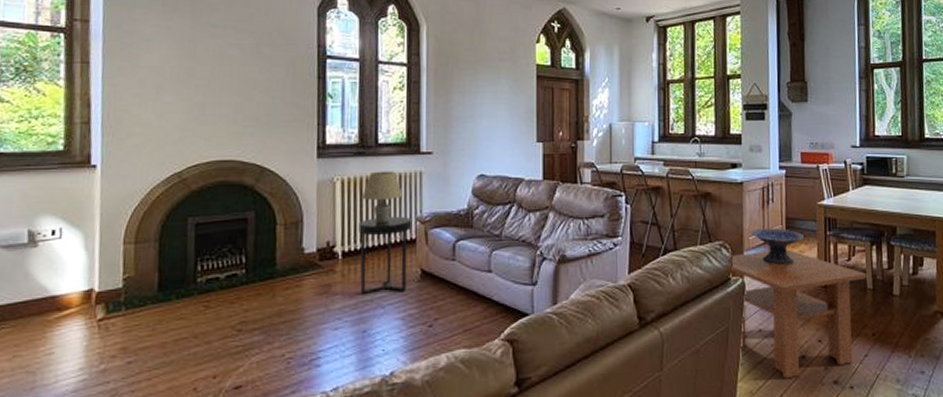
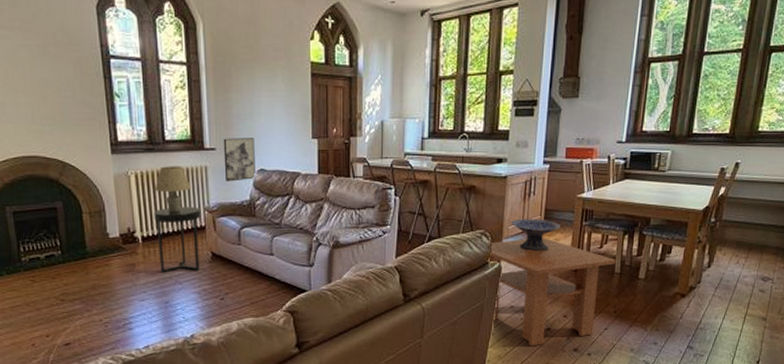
wall art: none [441,141,475,188] -> present [223,138,255,182]

